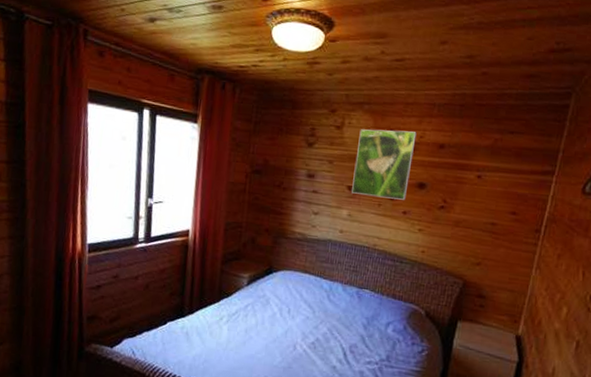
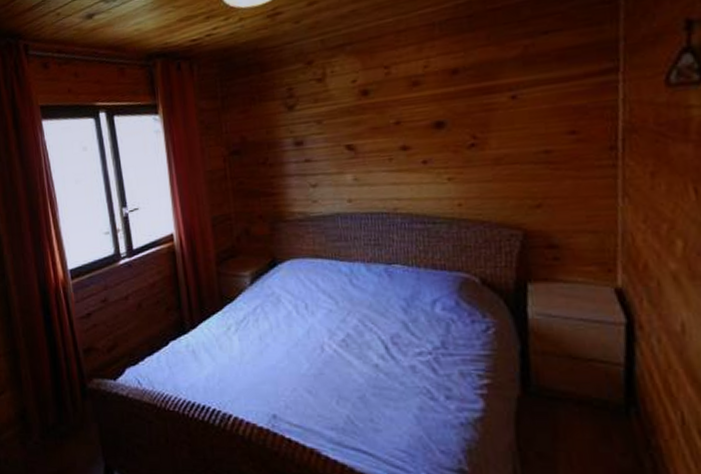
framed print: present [352,129,417,200] -> none [346,62,423,153]

